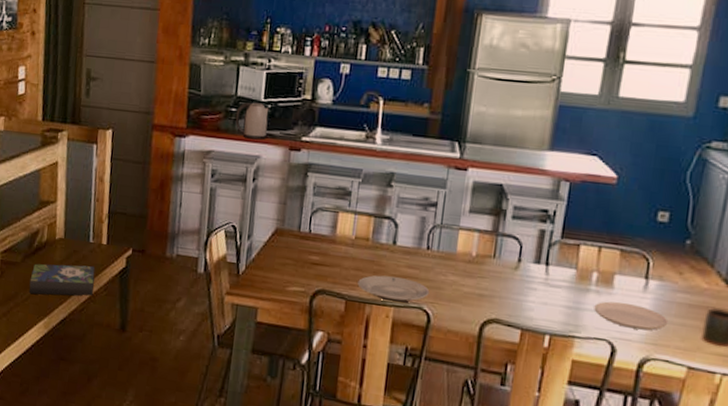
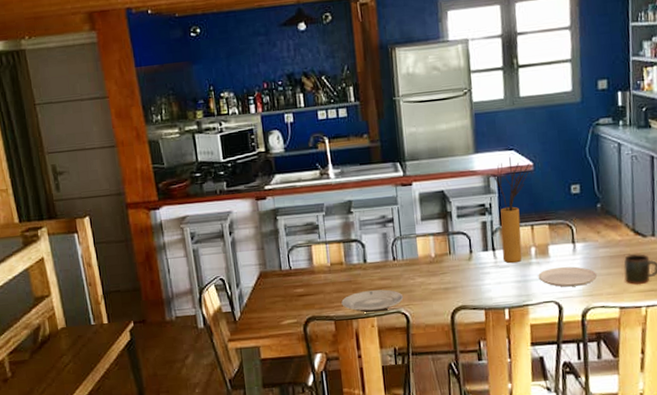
book: present [29,263,95,297] -> none [41,345,106,386]
kettle: present [235,102,269,140] -> none [200,163,233,199]
vase: none [556,163,614,286] -> present [493,157,530,264]

